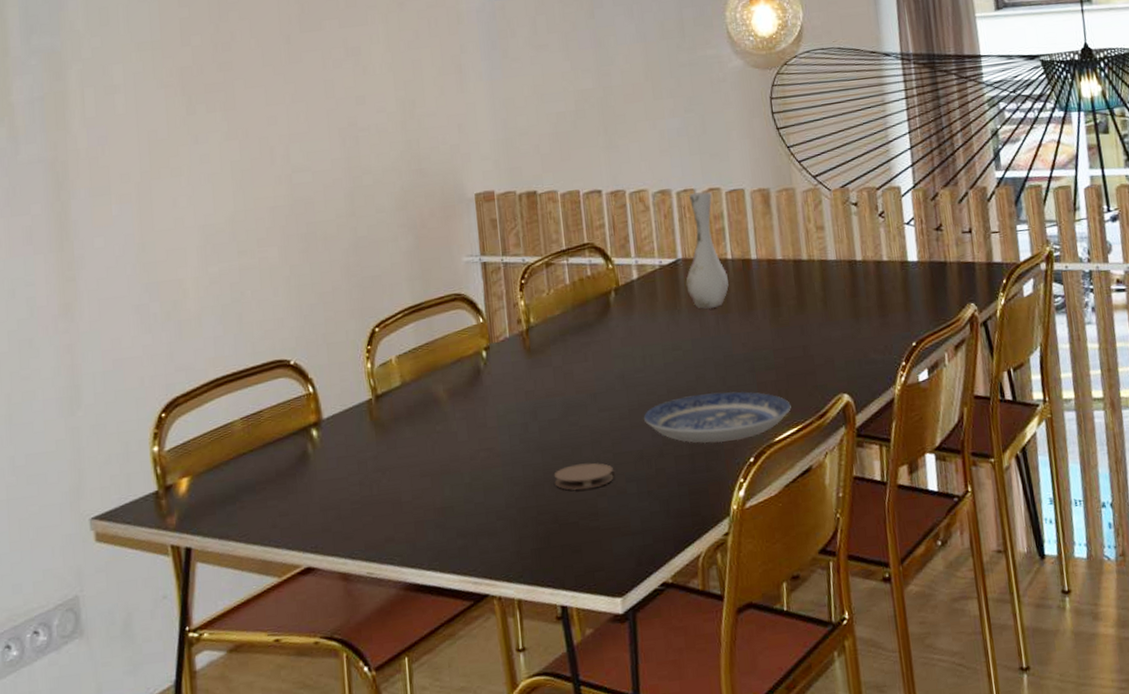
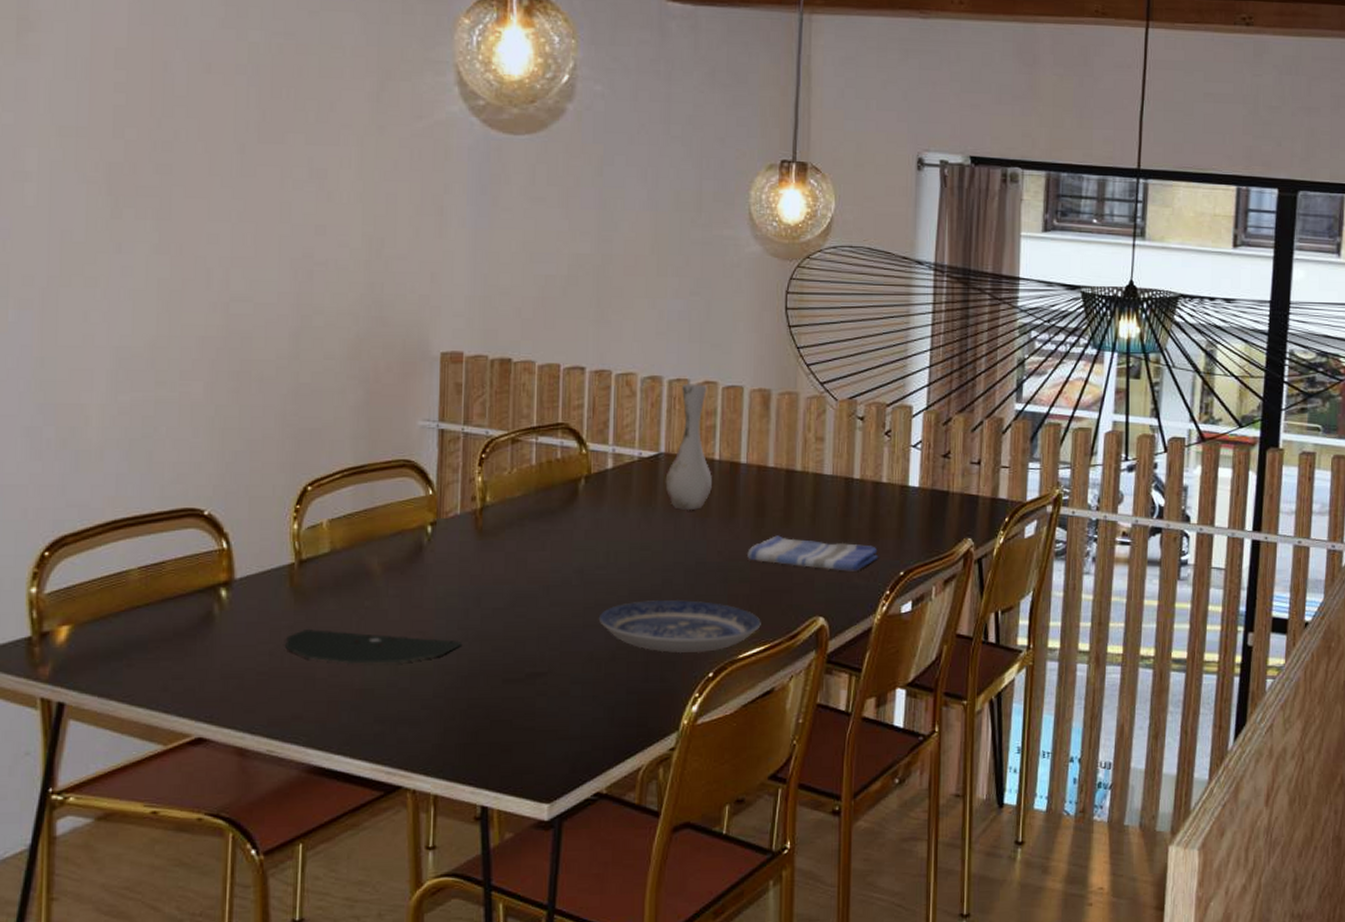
plate: none [372,453,525,486] -> present [285,630,461,663]
coaster: present [553,462,614,490] -> none [491,659,558,687]
dish towel: none [769,321,891,349] -> present [747,535,879,571]

